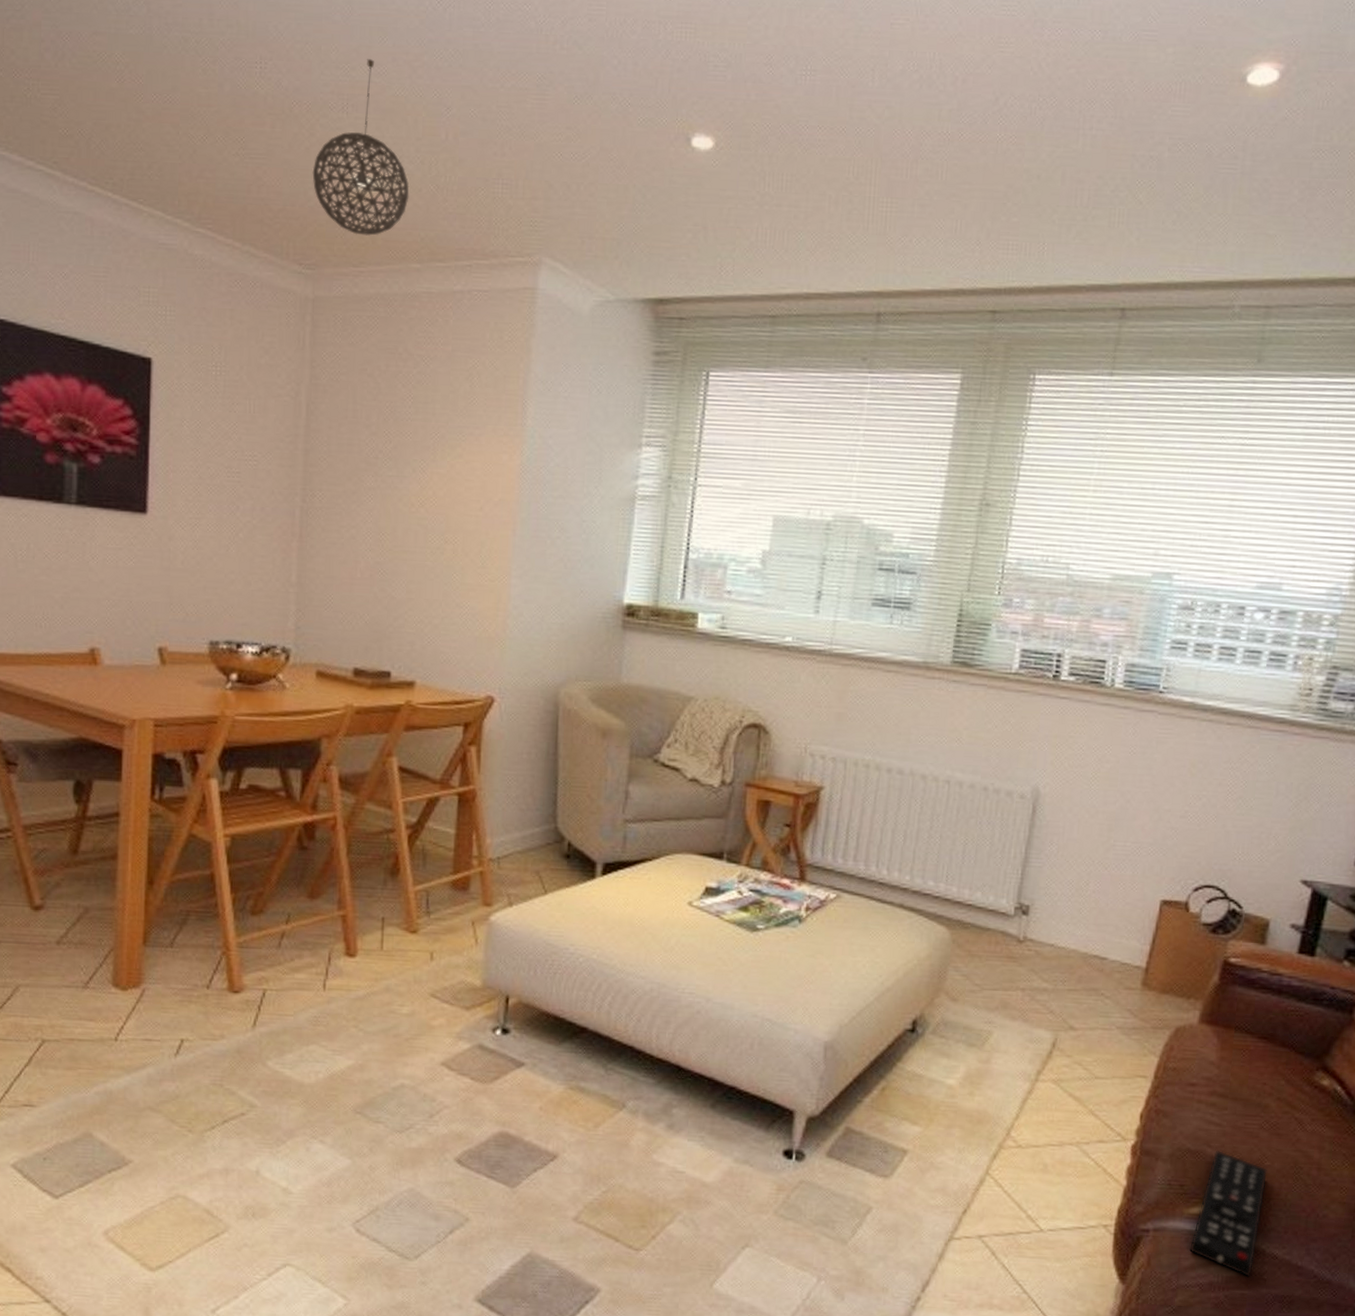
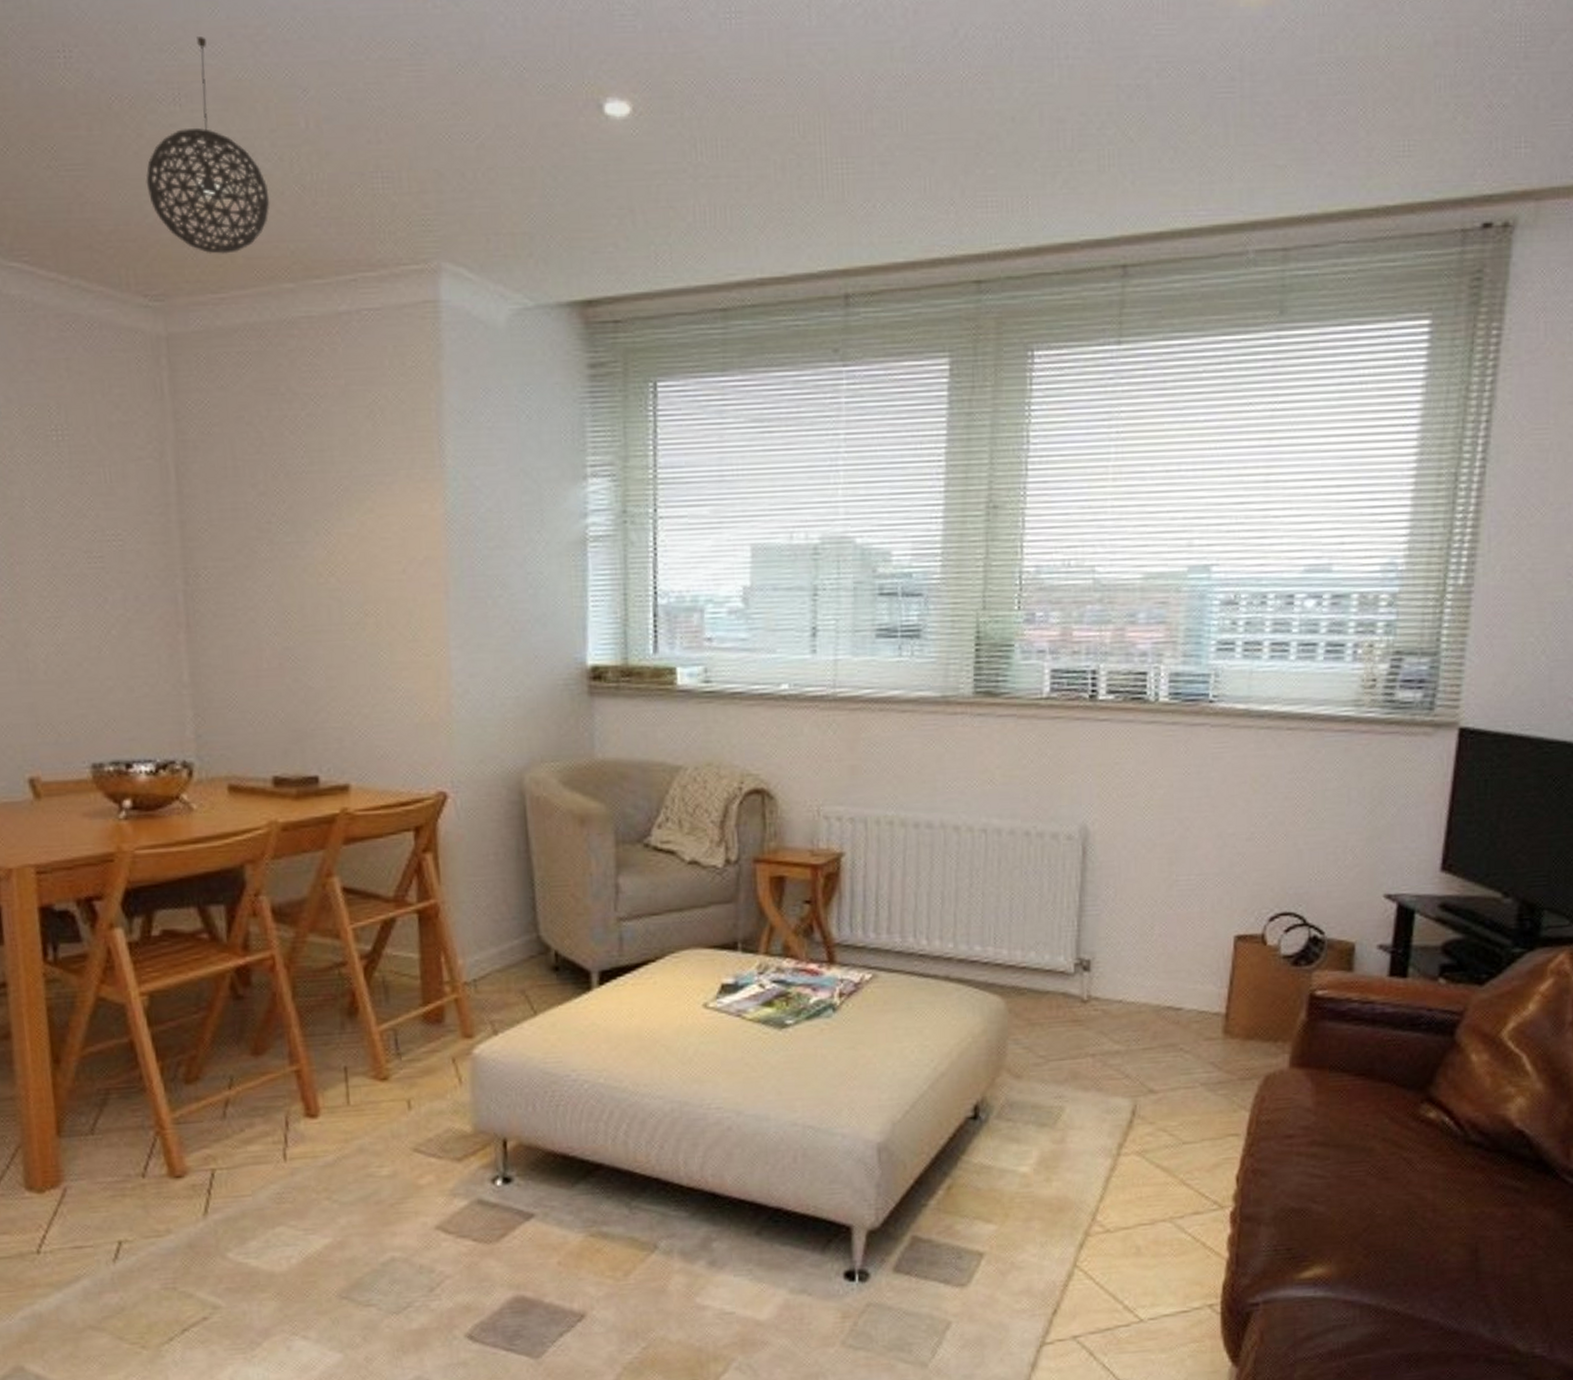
remote control: present [1189,1149,1268,1278] -> none [1303,1204,1381,1340]

